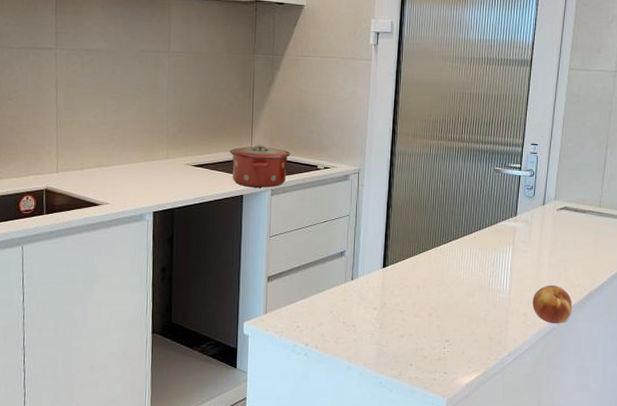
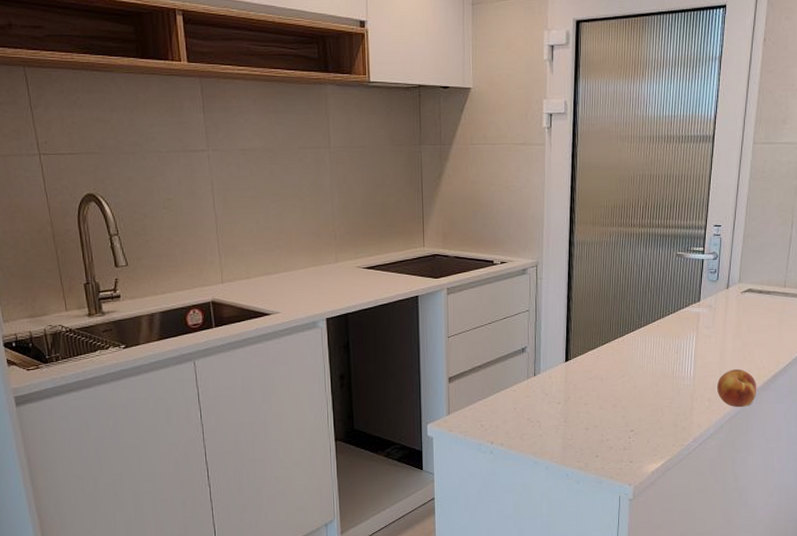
casserole: present [229,144,291,188] -> none [401,241,465,287]

